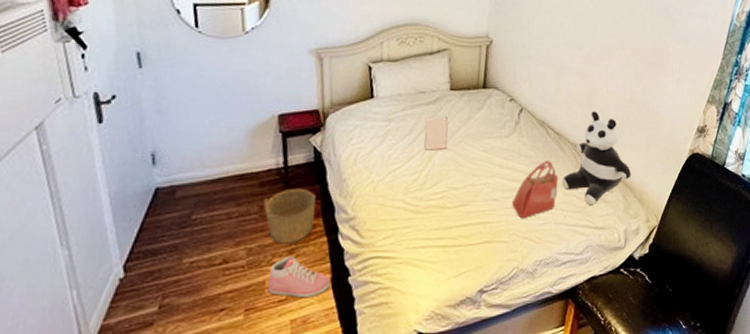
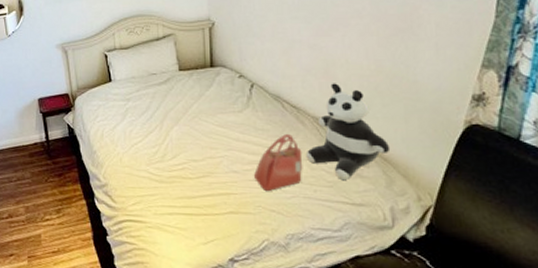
basket: present [263,188,316,244] -> none [34,158,74,205]
sneaker: present [267,255,330,298] -> none [43,214,92,252]
book: present [424,116,449,151] -> none [159,95,183,126]

